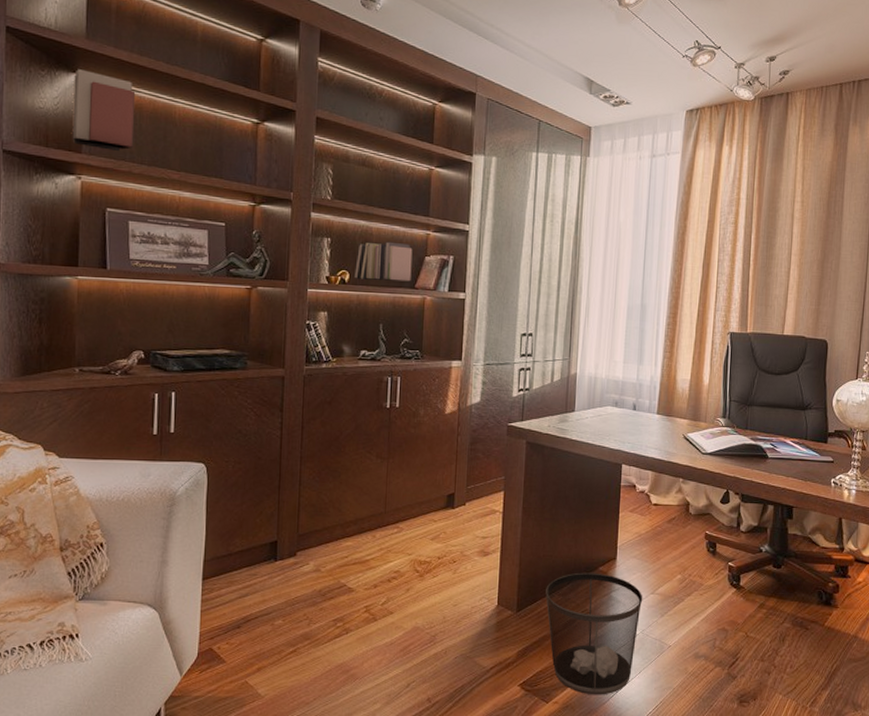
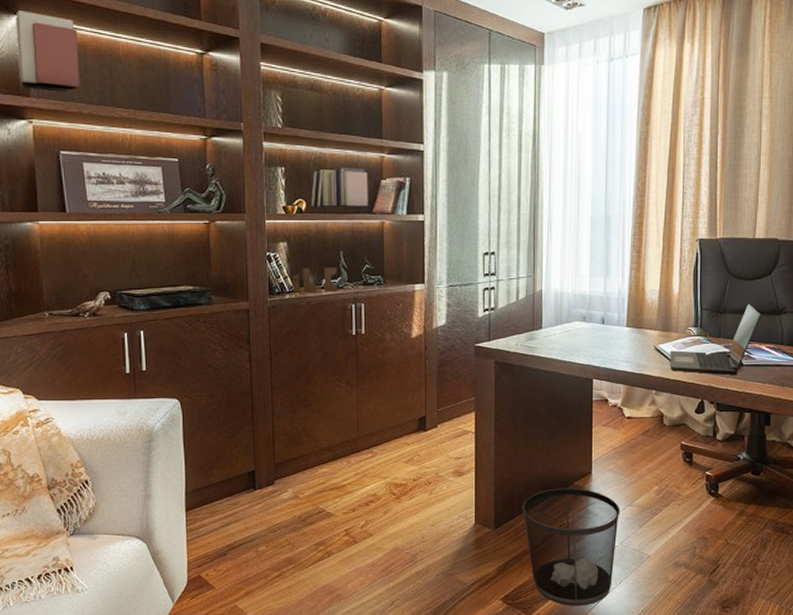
bookend: none [330,338,376,364] -> present [292,267,337,293]
laptop: none [697,398,787,467] -> present [670,304,762,375]

